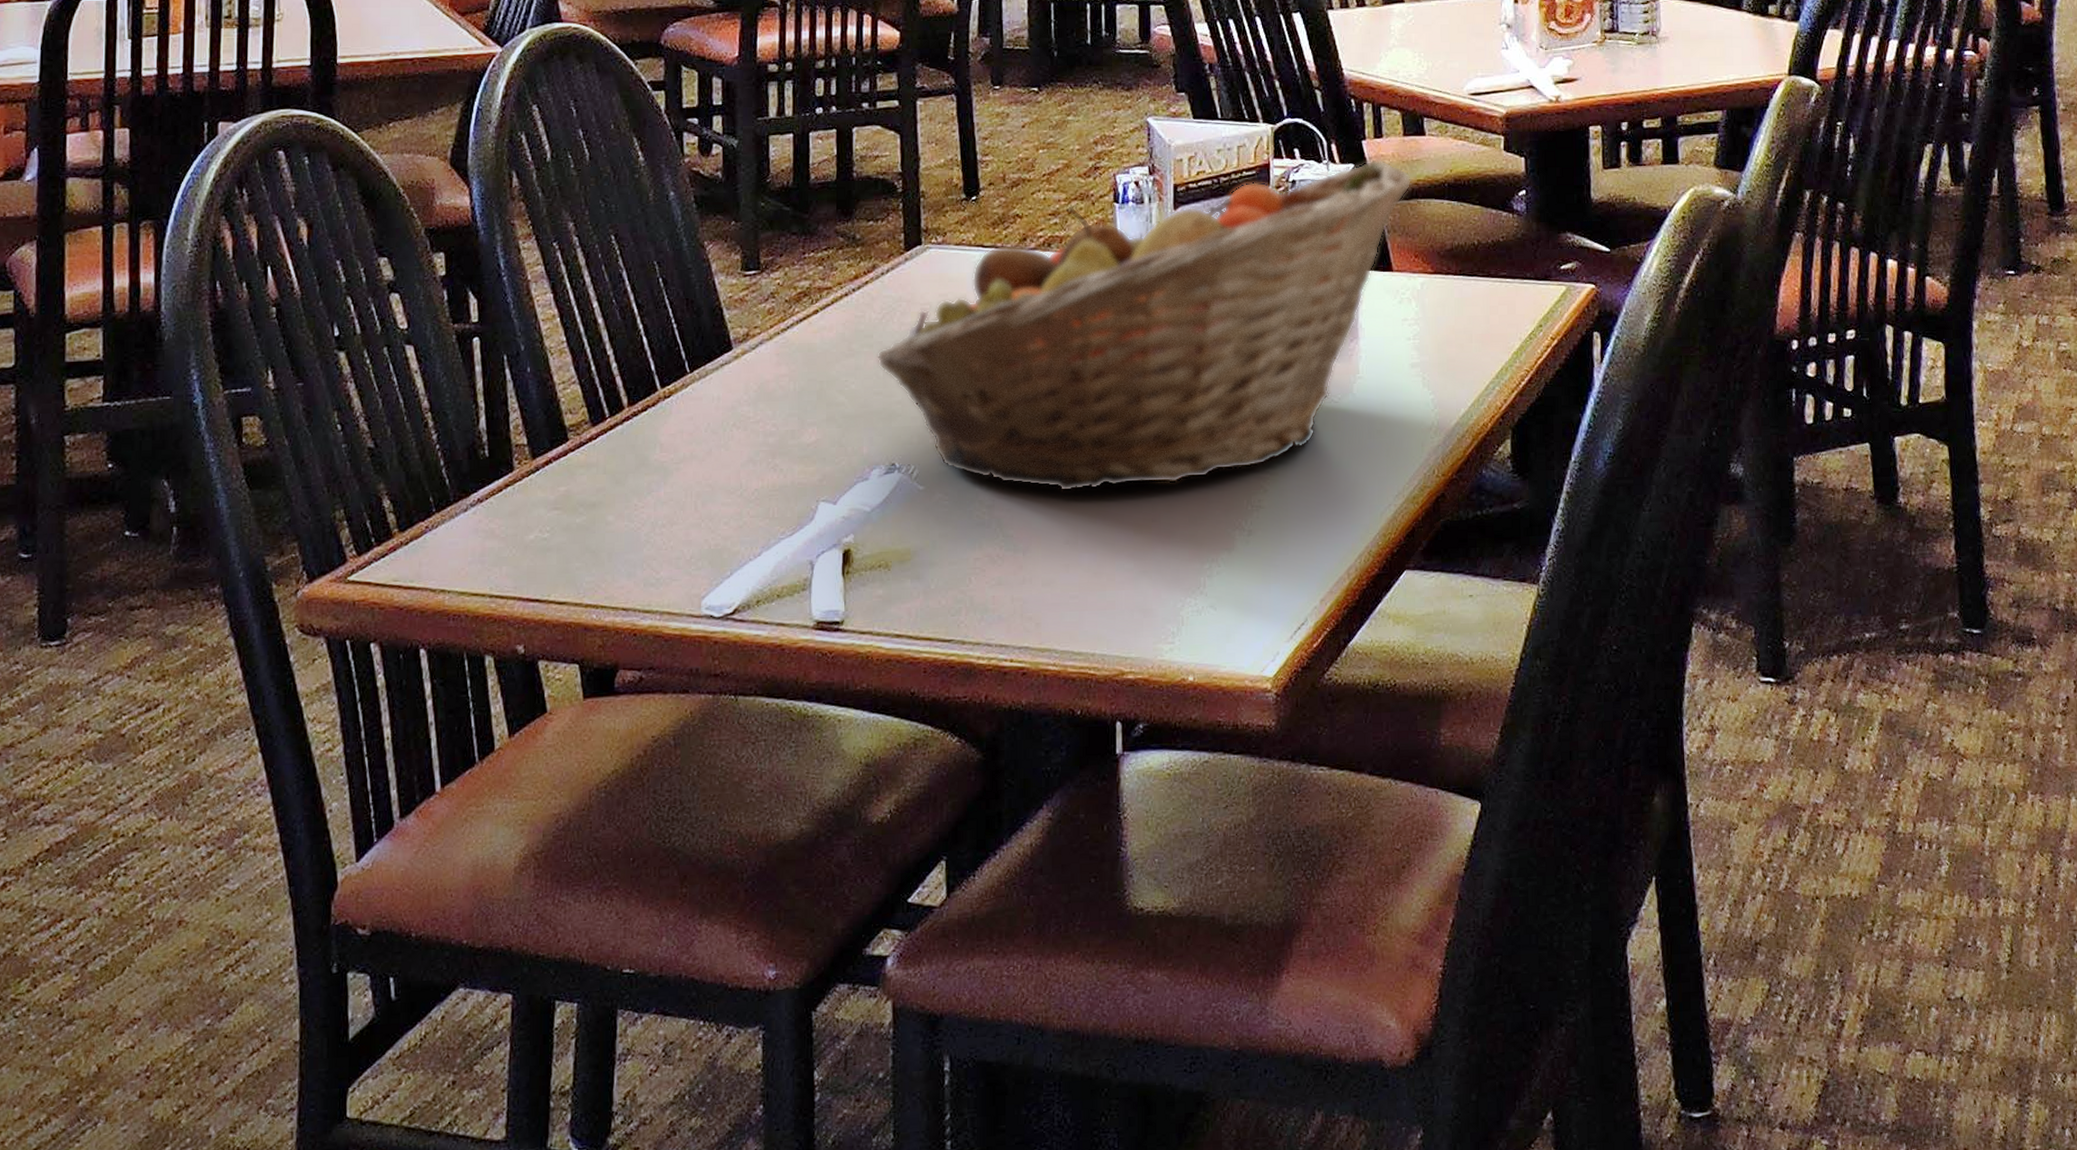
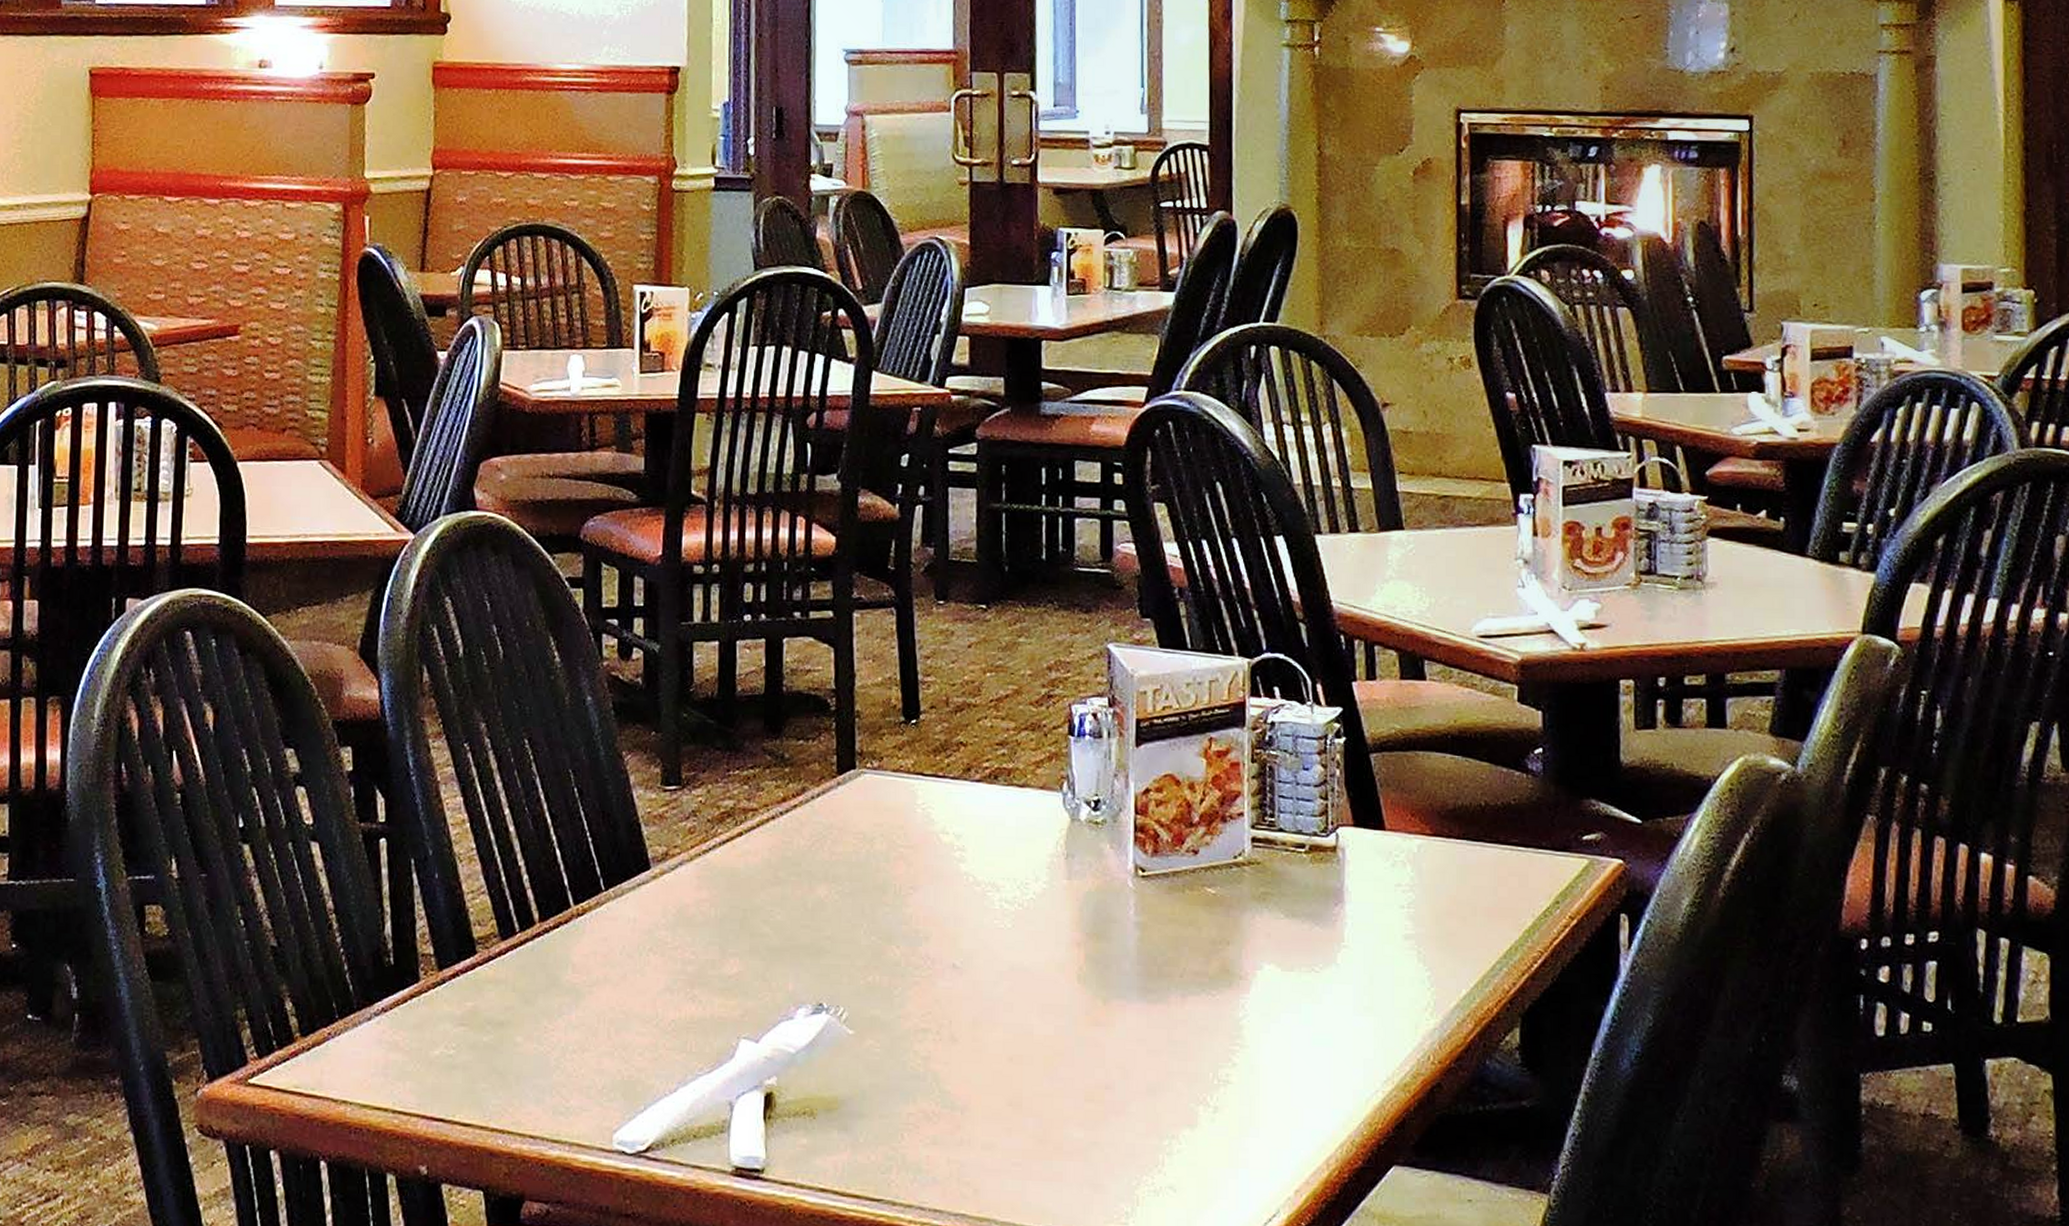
fruit basket: present [877,159,1412,492] -> none [805,704,1410,1049]

